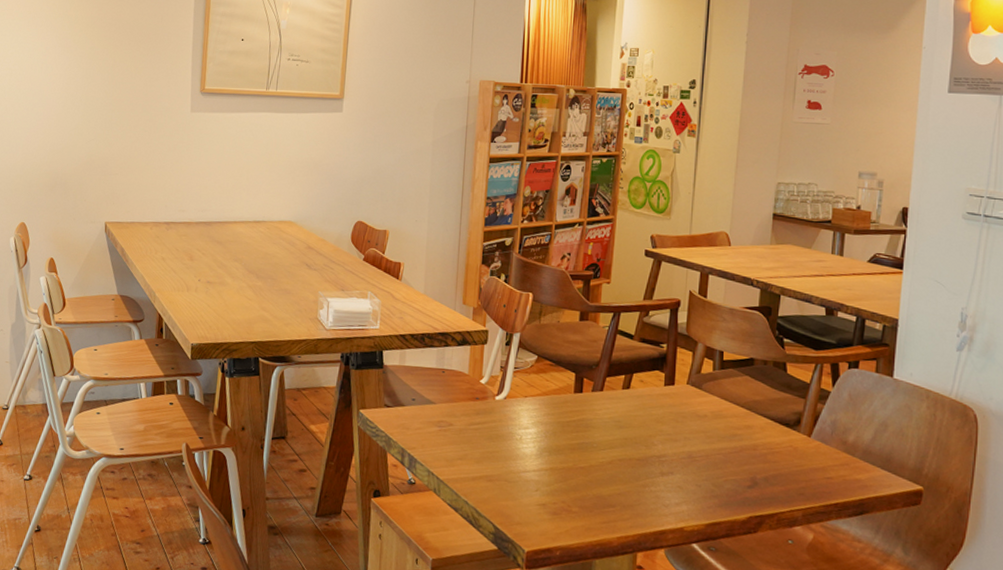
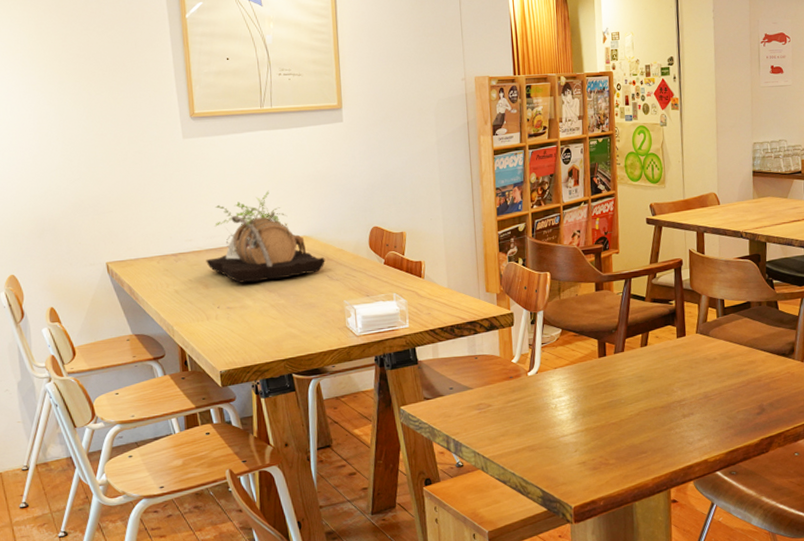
potted plant: none [194,171,306,261] -> present [206,190,325,283]

